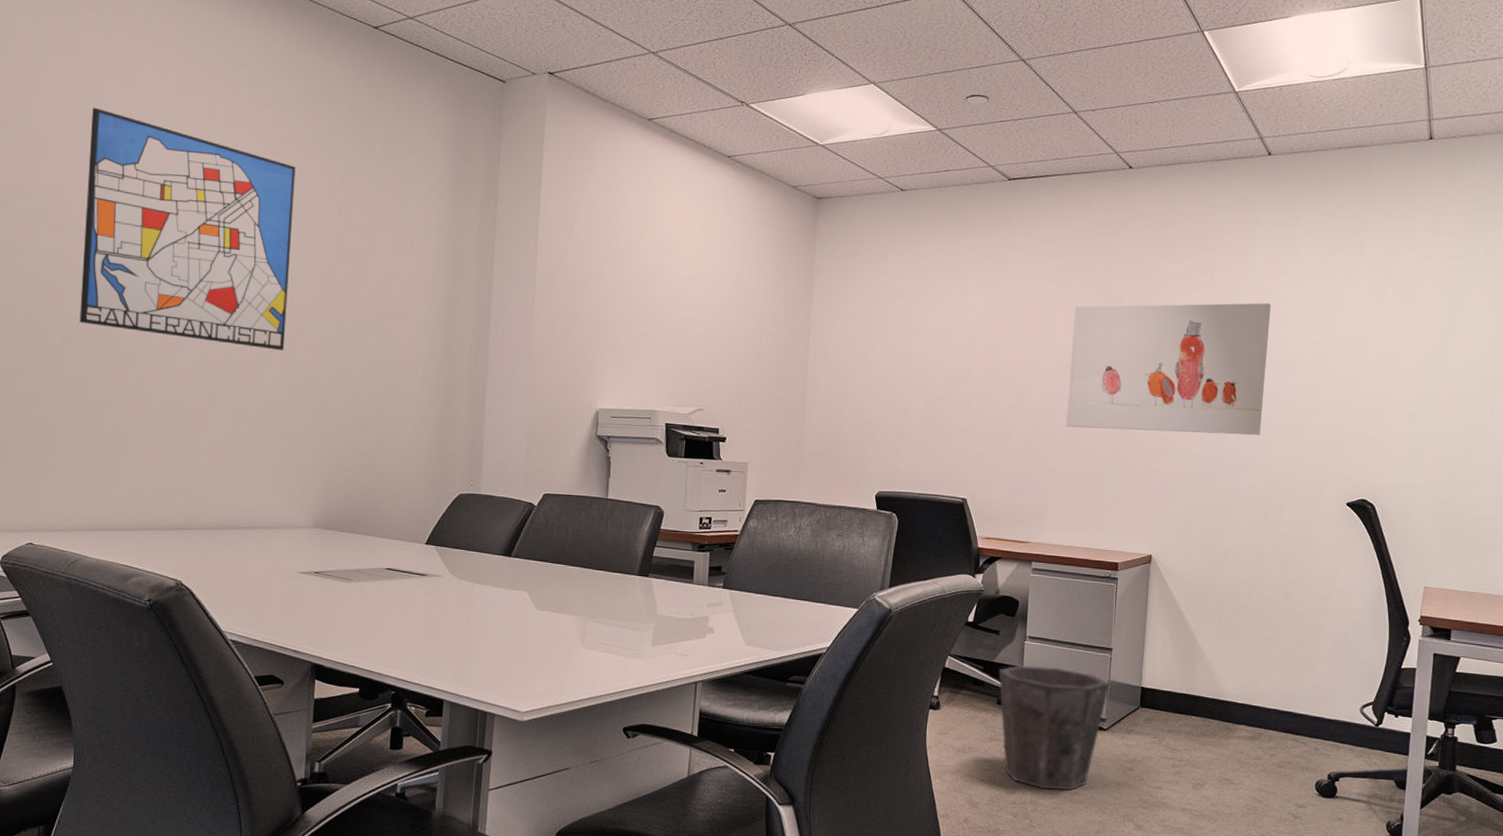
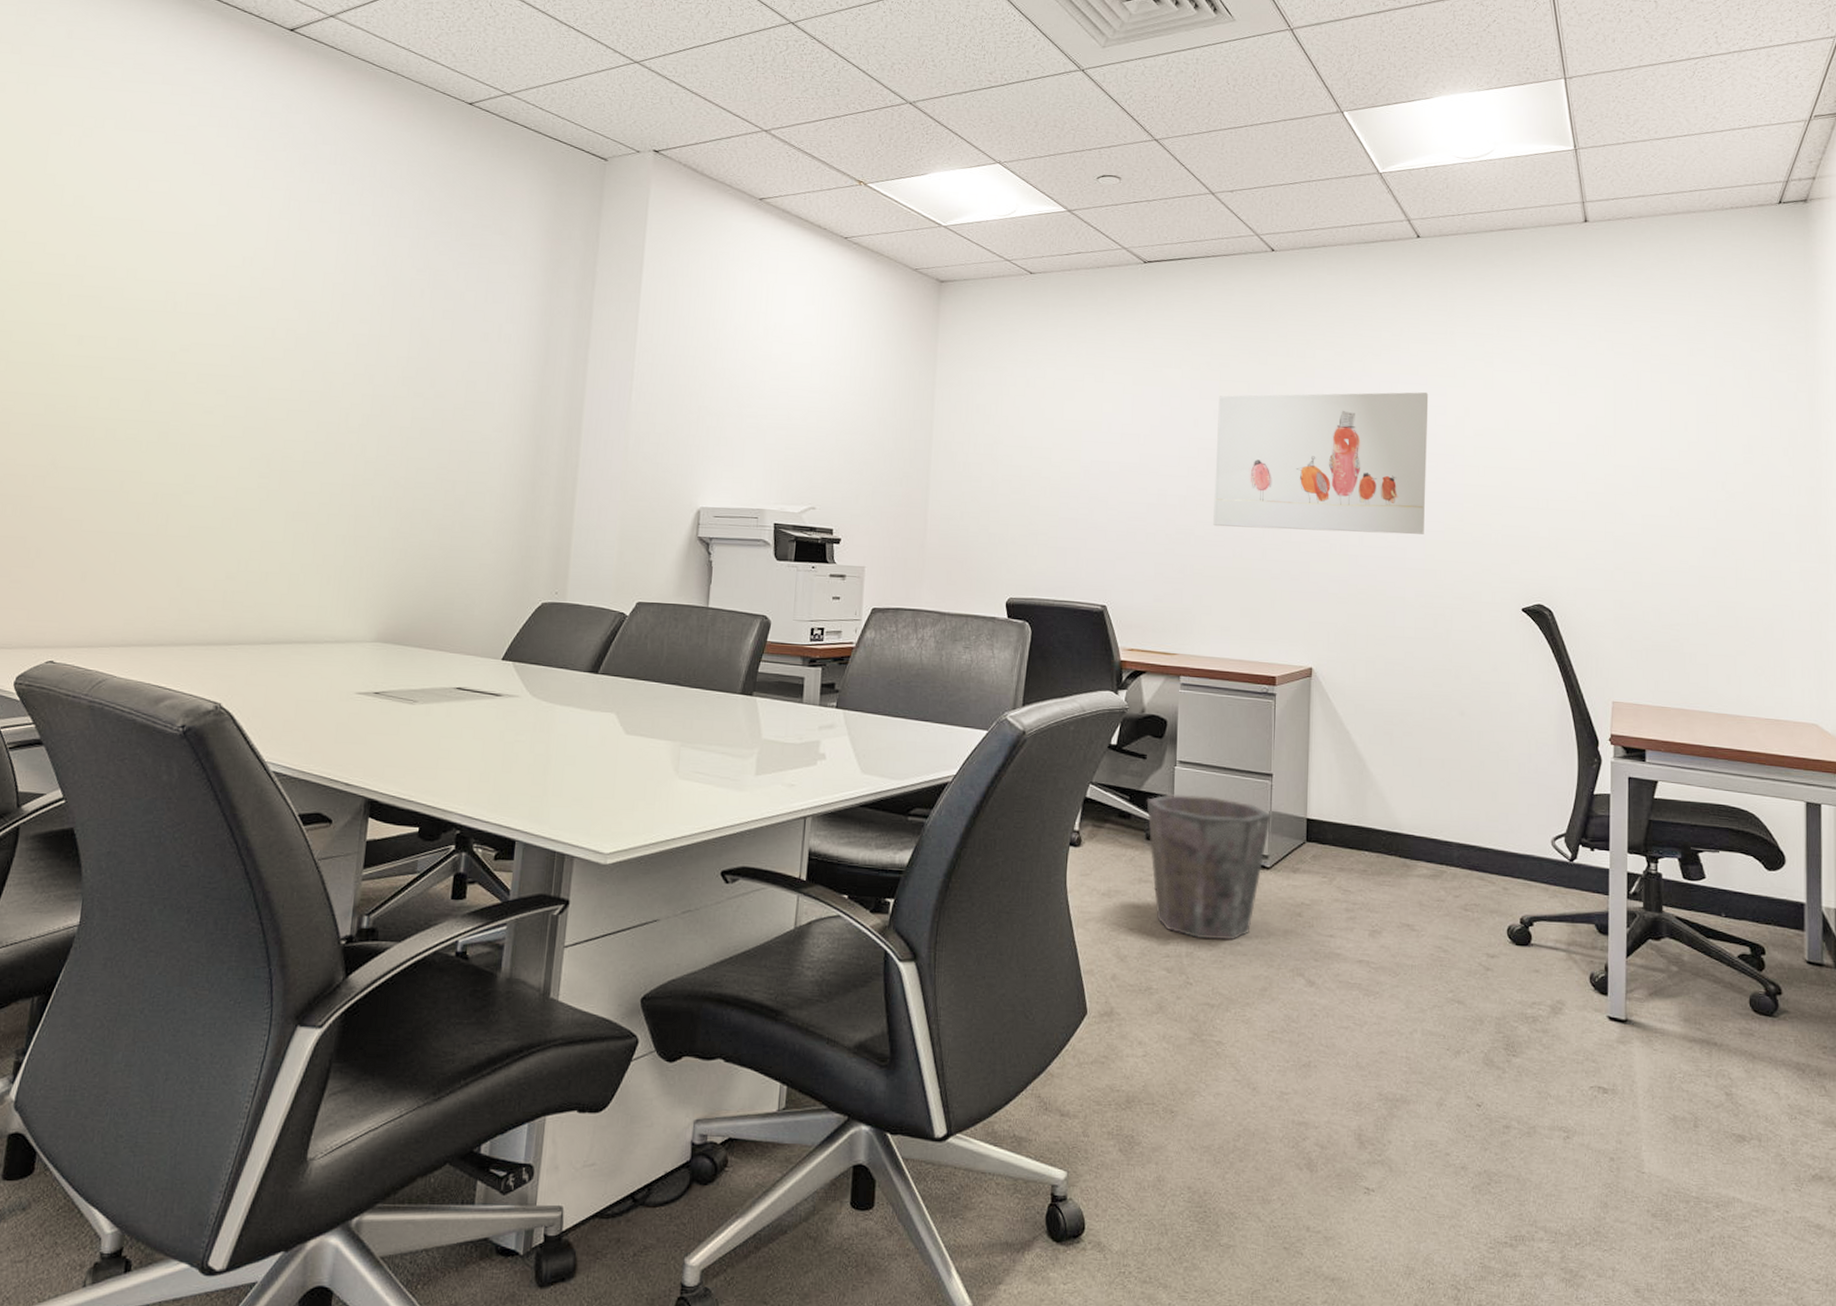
wall art: present [79,107,296,351] -> none [126,184,377,445]

